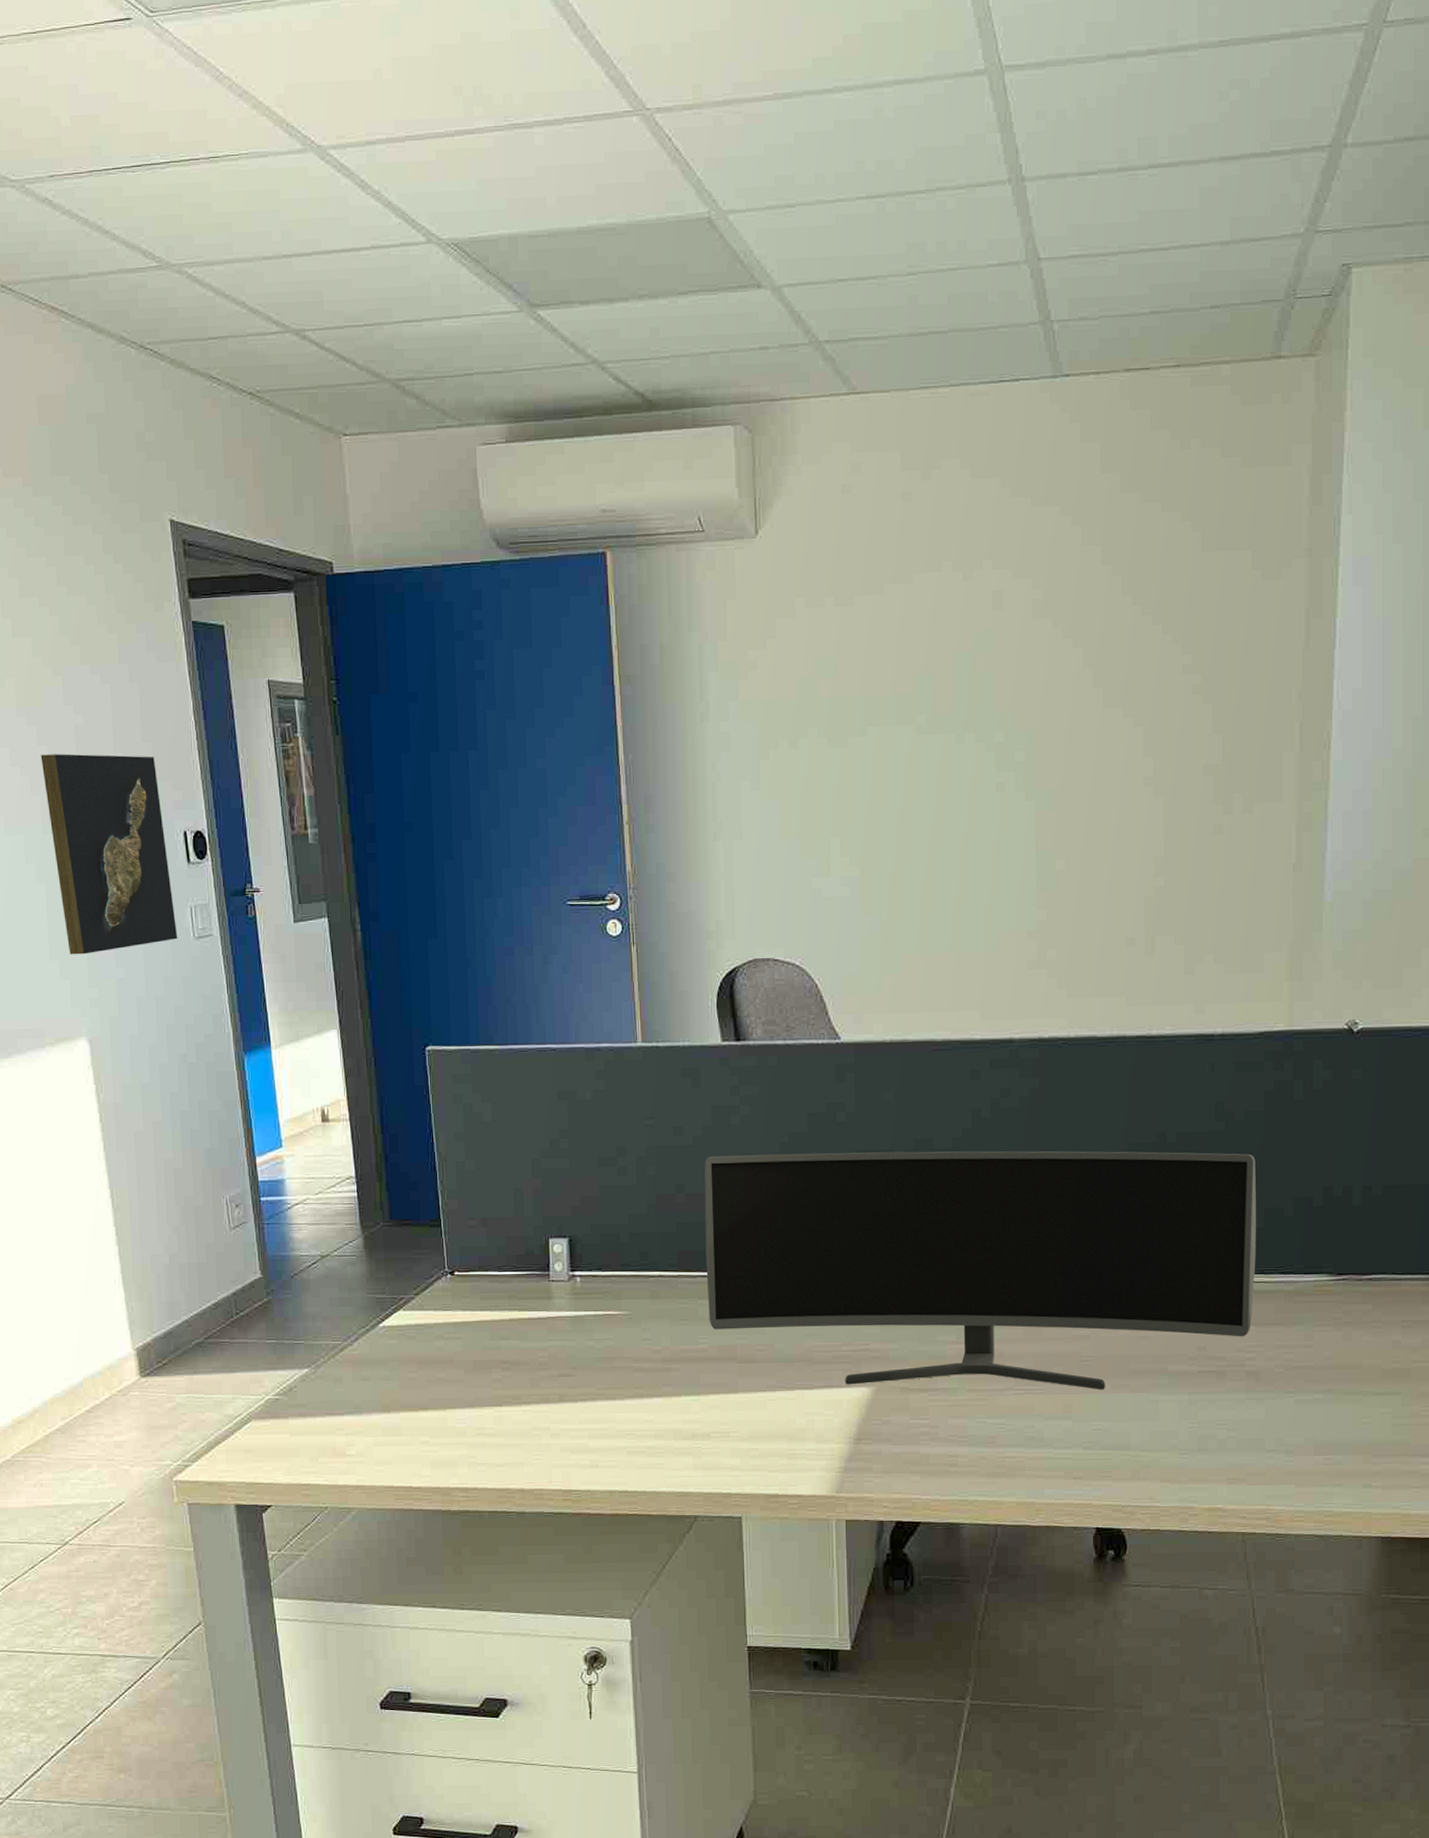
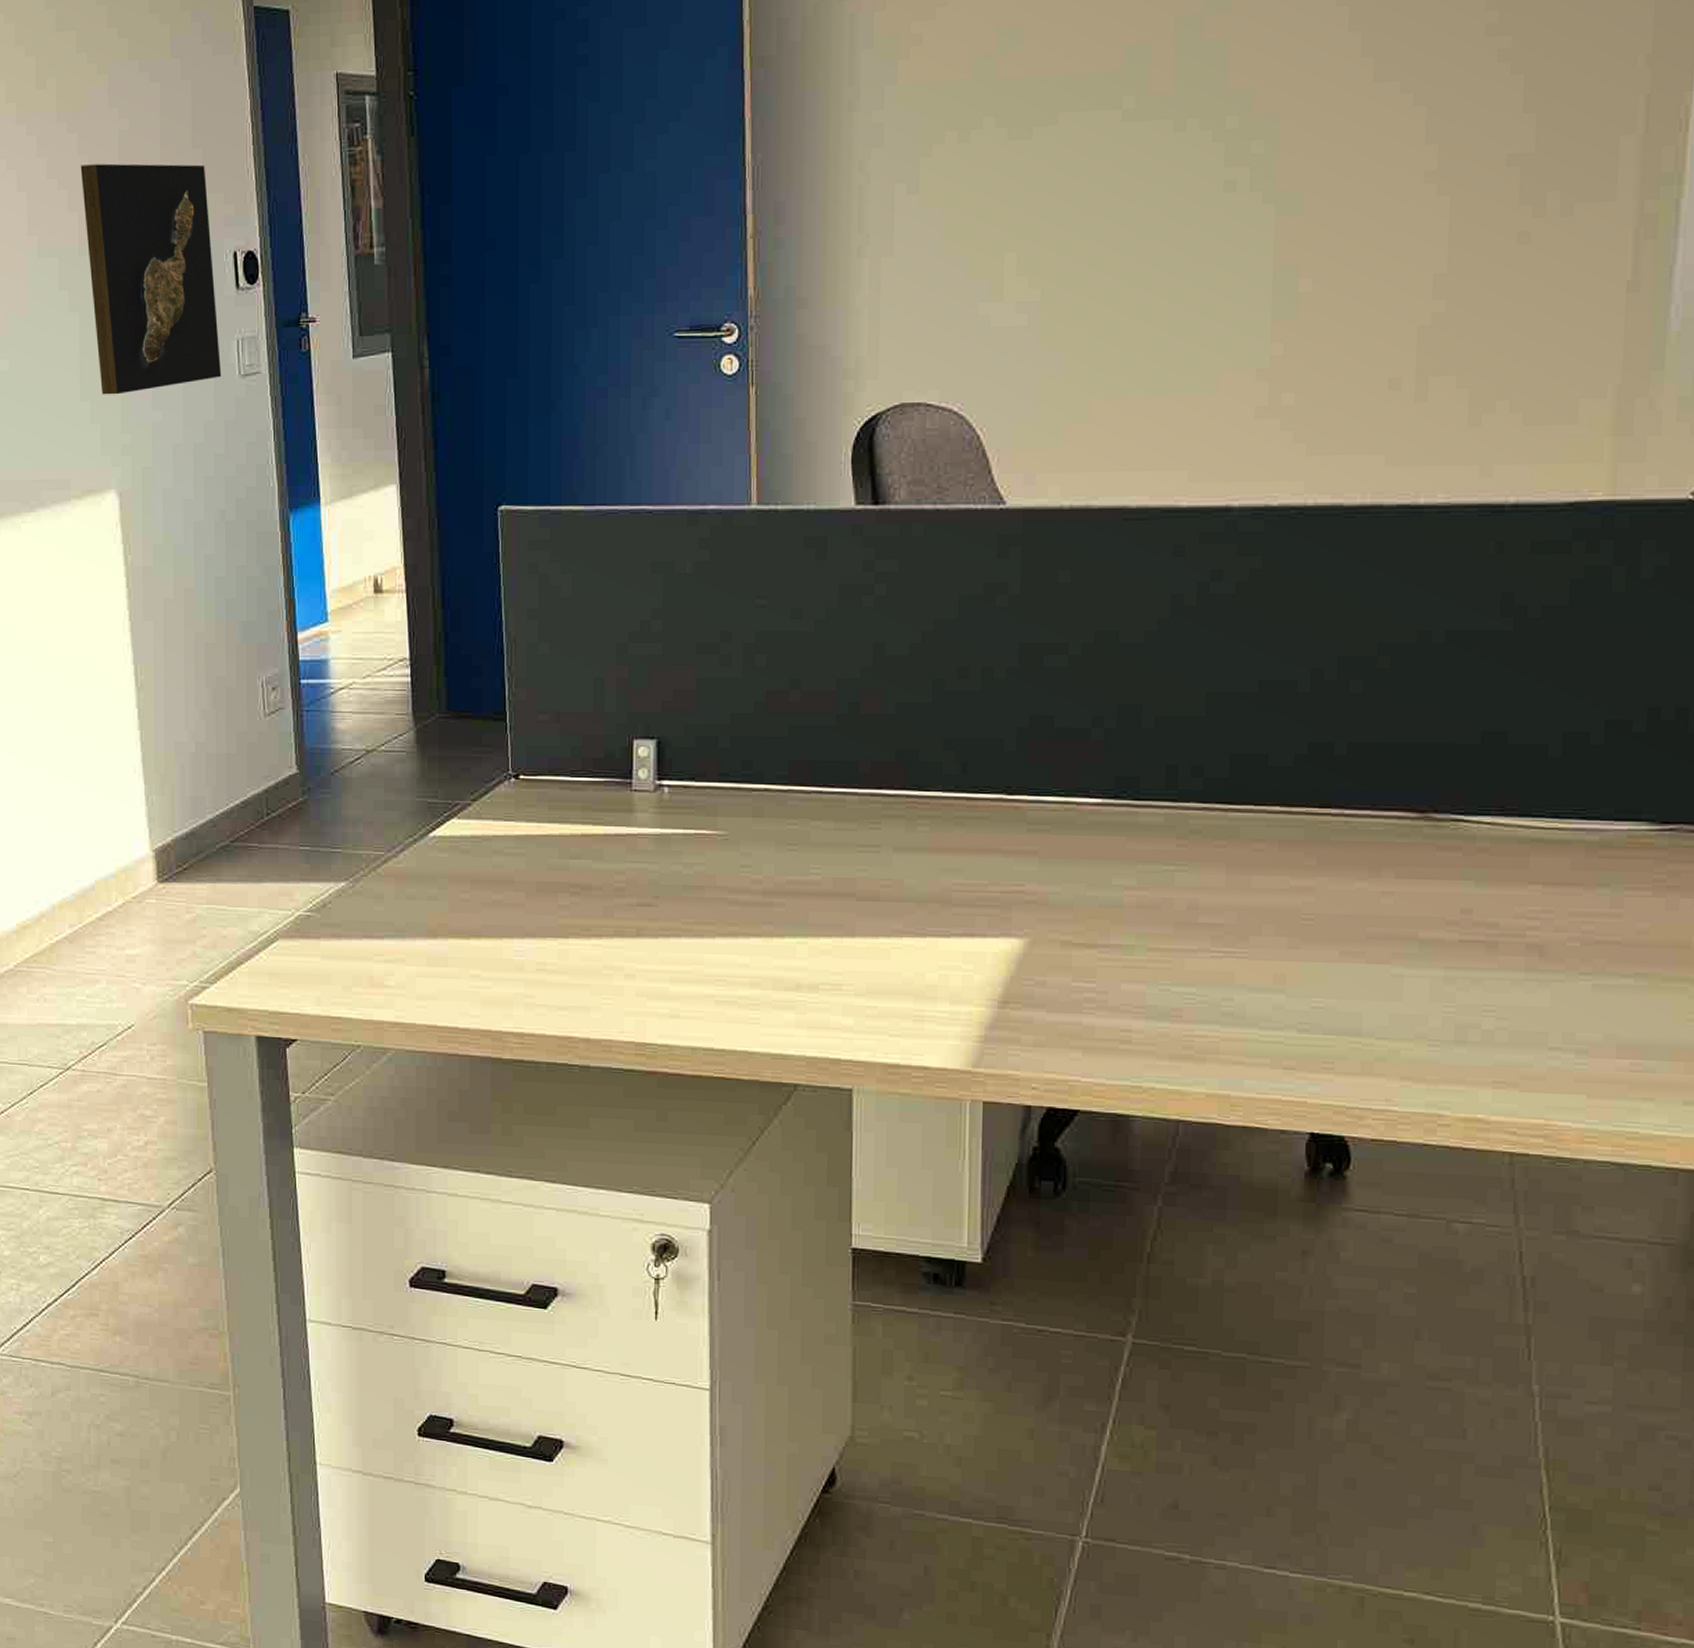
monitor: present [704,1151,1256,1390] -> none [822,644,1554,958]

